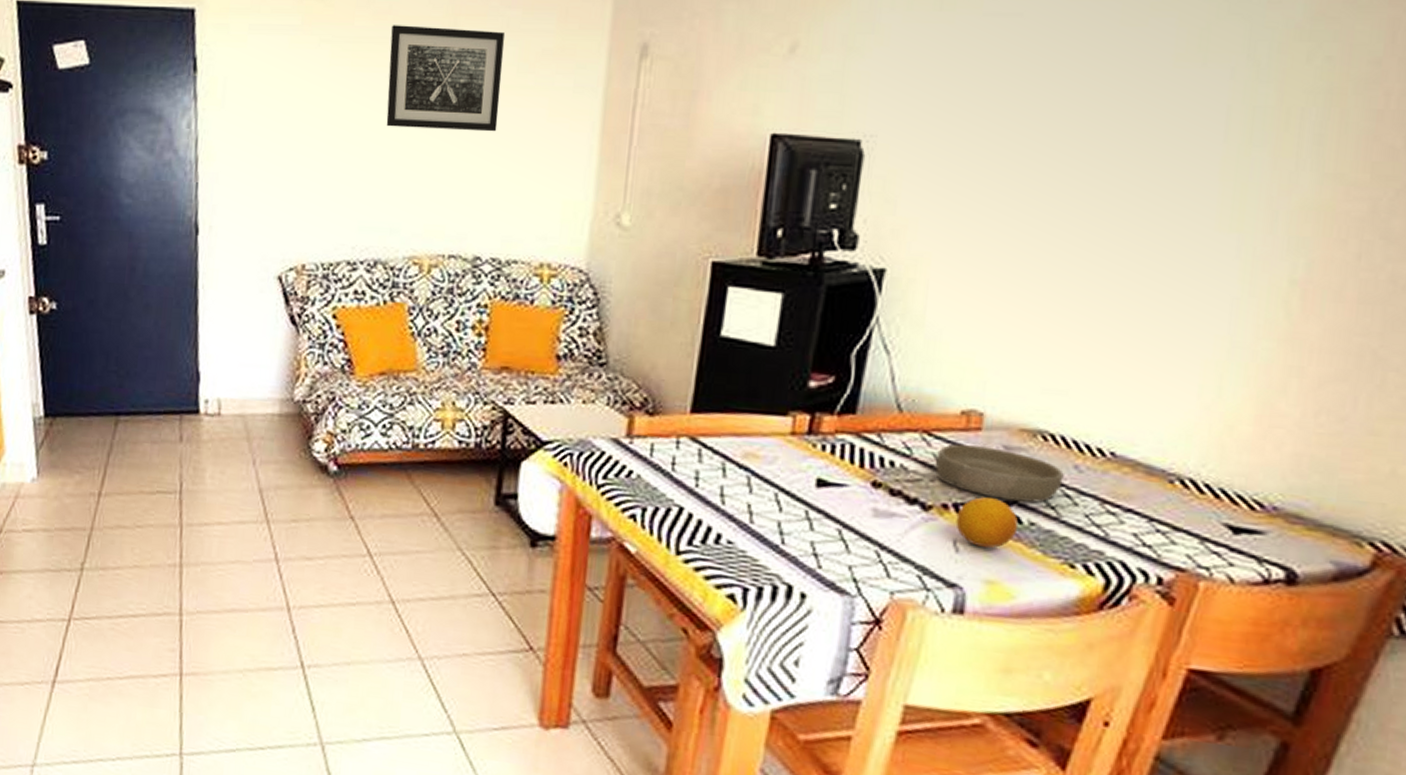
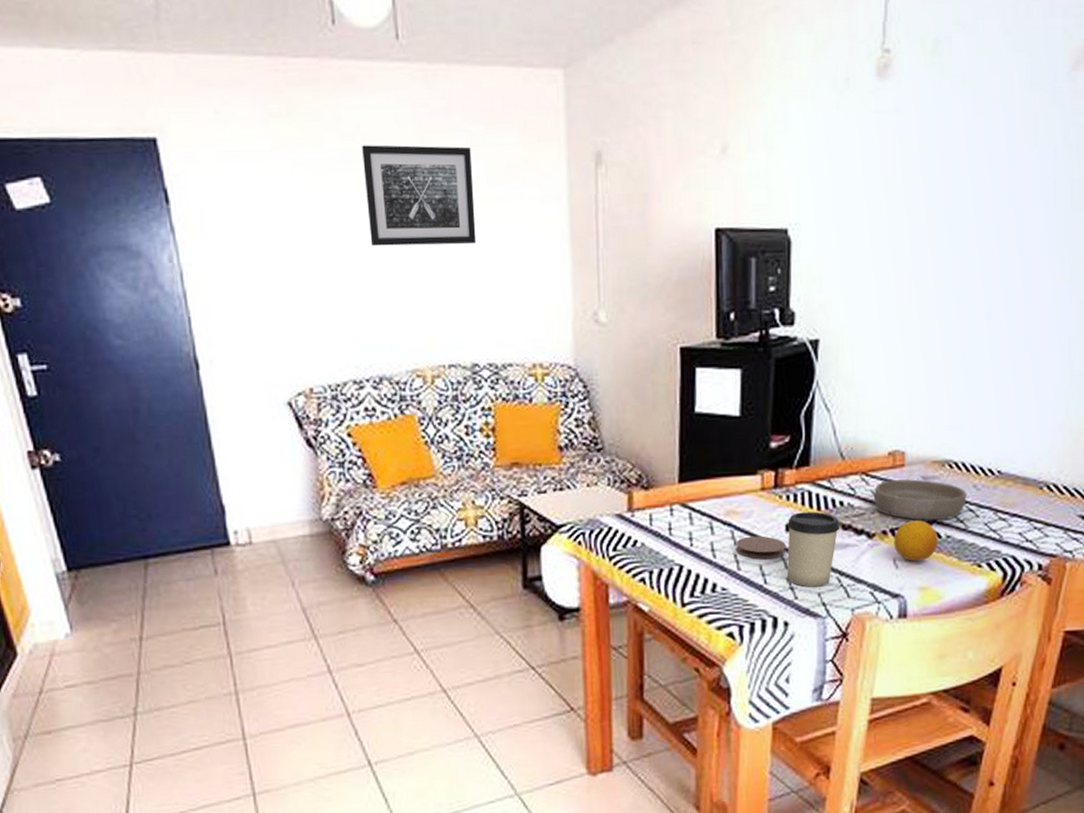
coaster: none [751,486,814,517] -> present [736,536,786,559]
cup: none [812,466,887,559] -> present [787,511,840,587]

